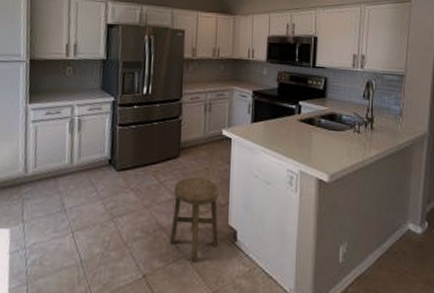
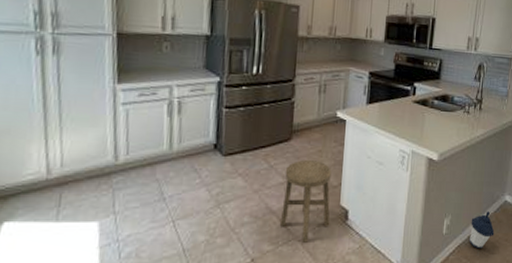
lantern: none [369,240,399,282] -> present [468,211,495,249]

